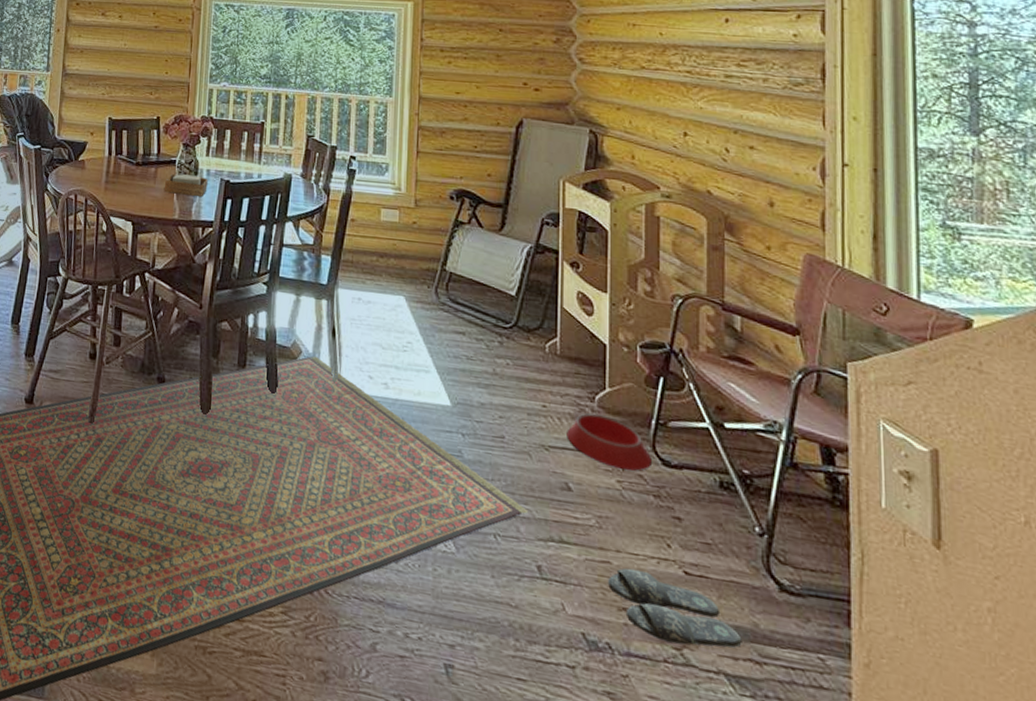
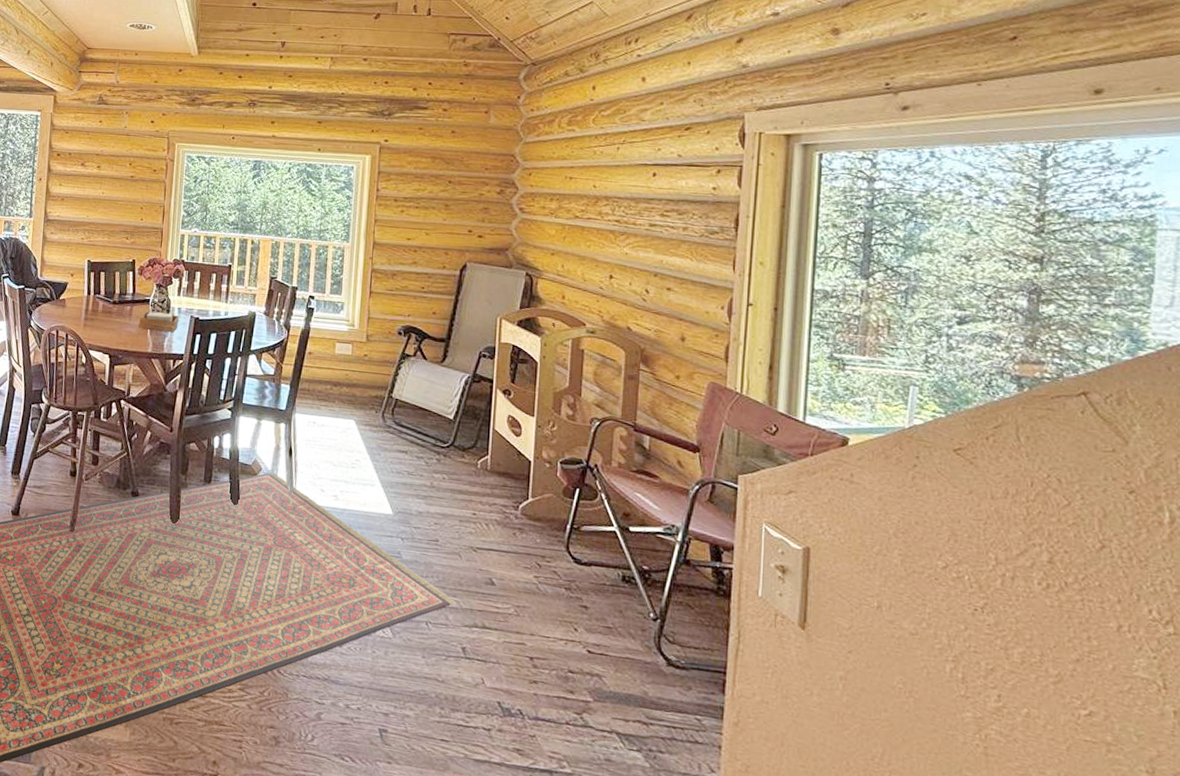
pet bowl: present [567,413,651,471] -> none [492,520,565,568]
slippers: present [608,568,742,648] -> none [522,648,633,712]

